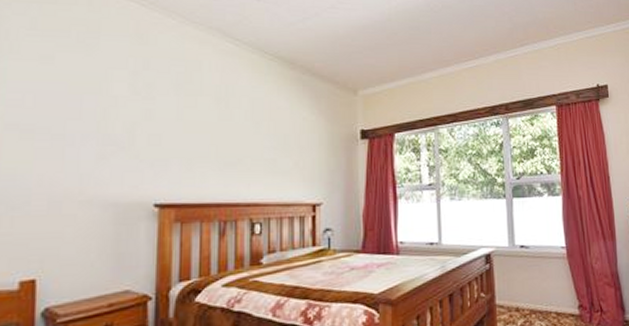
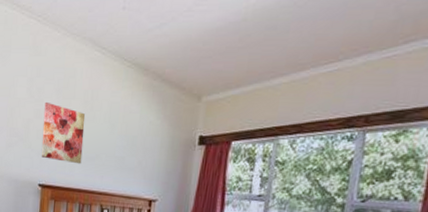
wall art: none [155,99,219,173] -> present [41,101,86,165]

